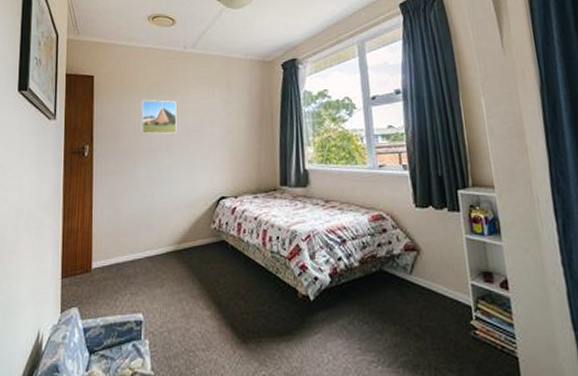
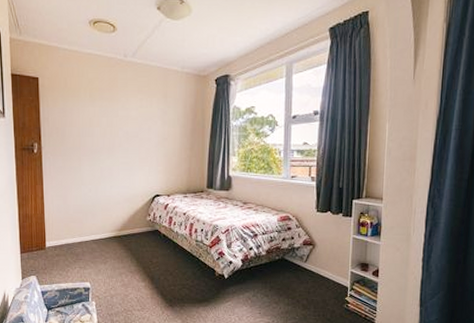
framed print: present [141,99,177,135] -> none [84,104,118,137]

